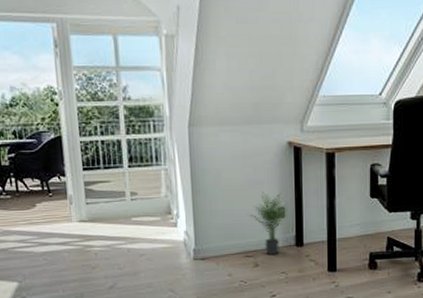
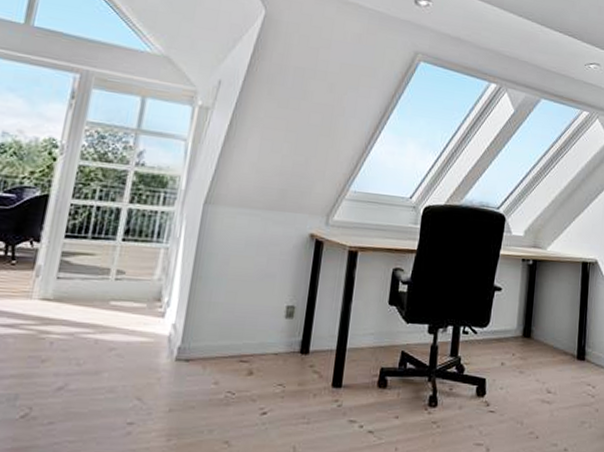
potted plant: present [249,192,287,255] -> none [253,286,298,362]

